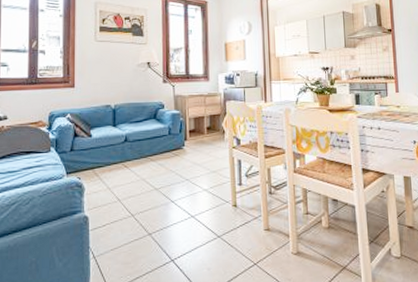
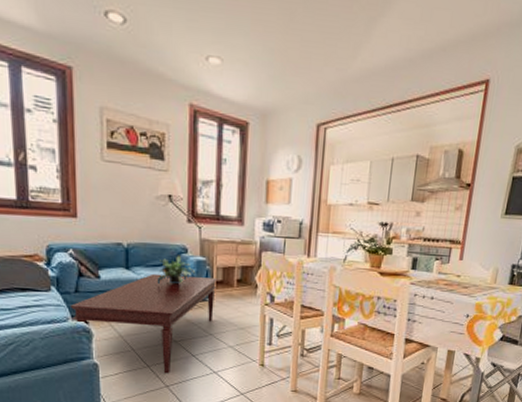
coffee table: none [65,128,190,222] -> present [70,273,218,374]
potted plant: none [139,110,171,137] -> present [157,255,195,285]

